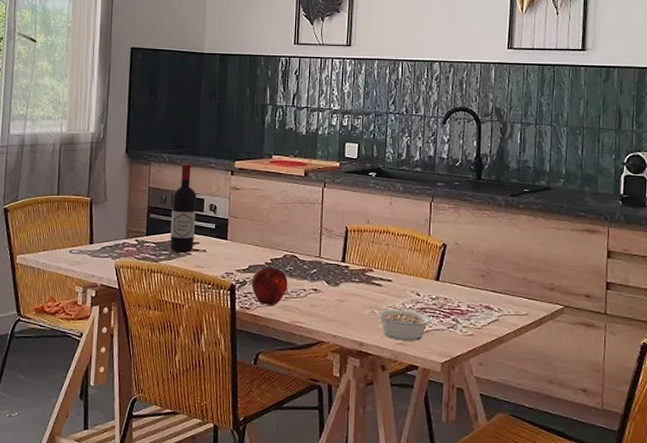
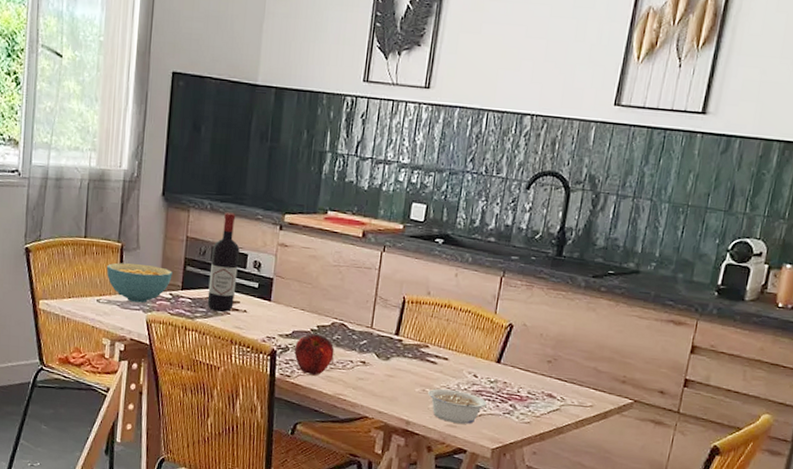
cereal bowl: none [77,214,138,251] -> present [106,262,173,303]

